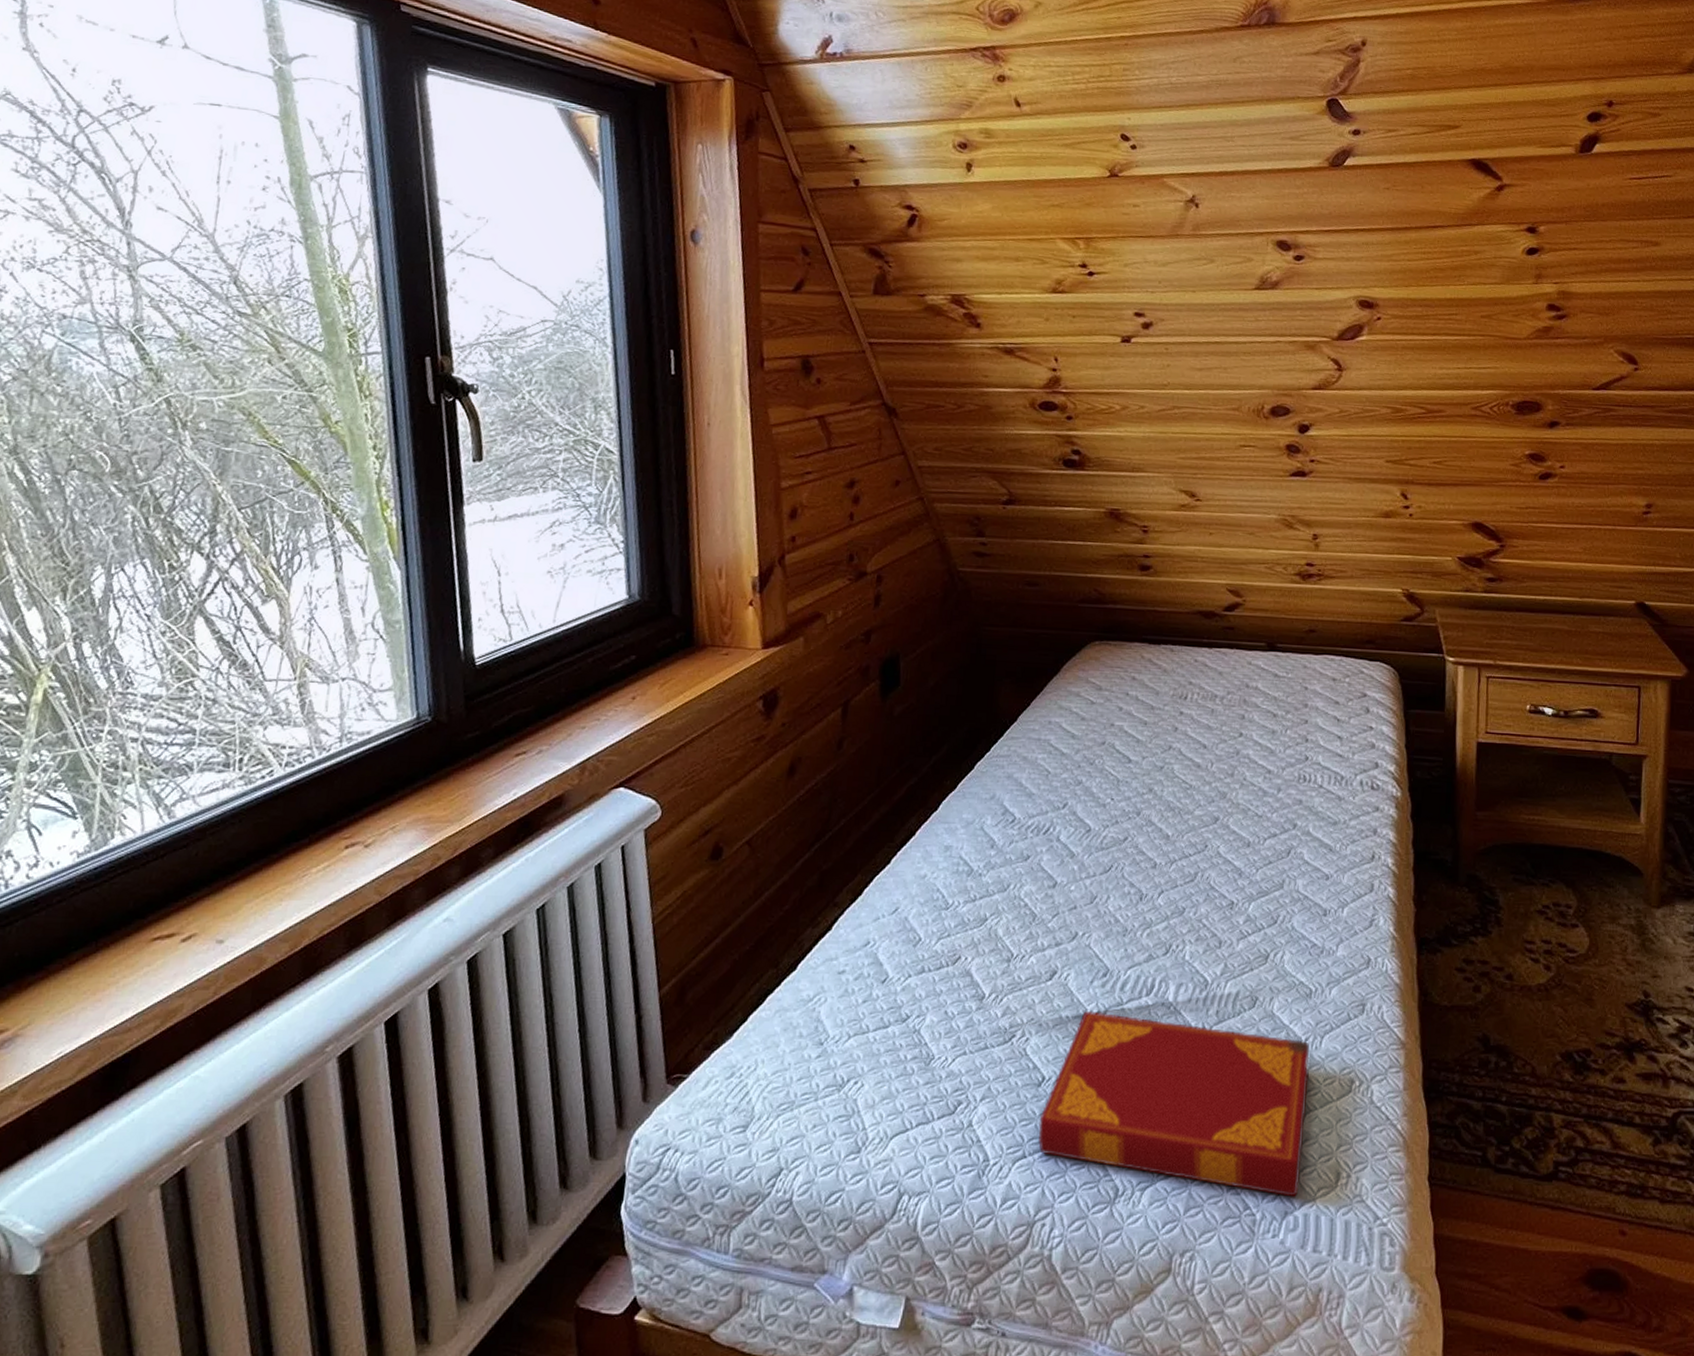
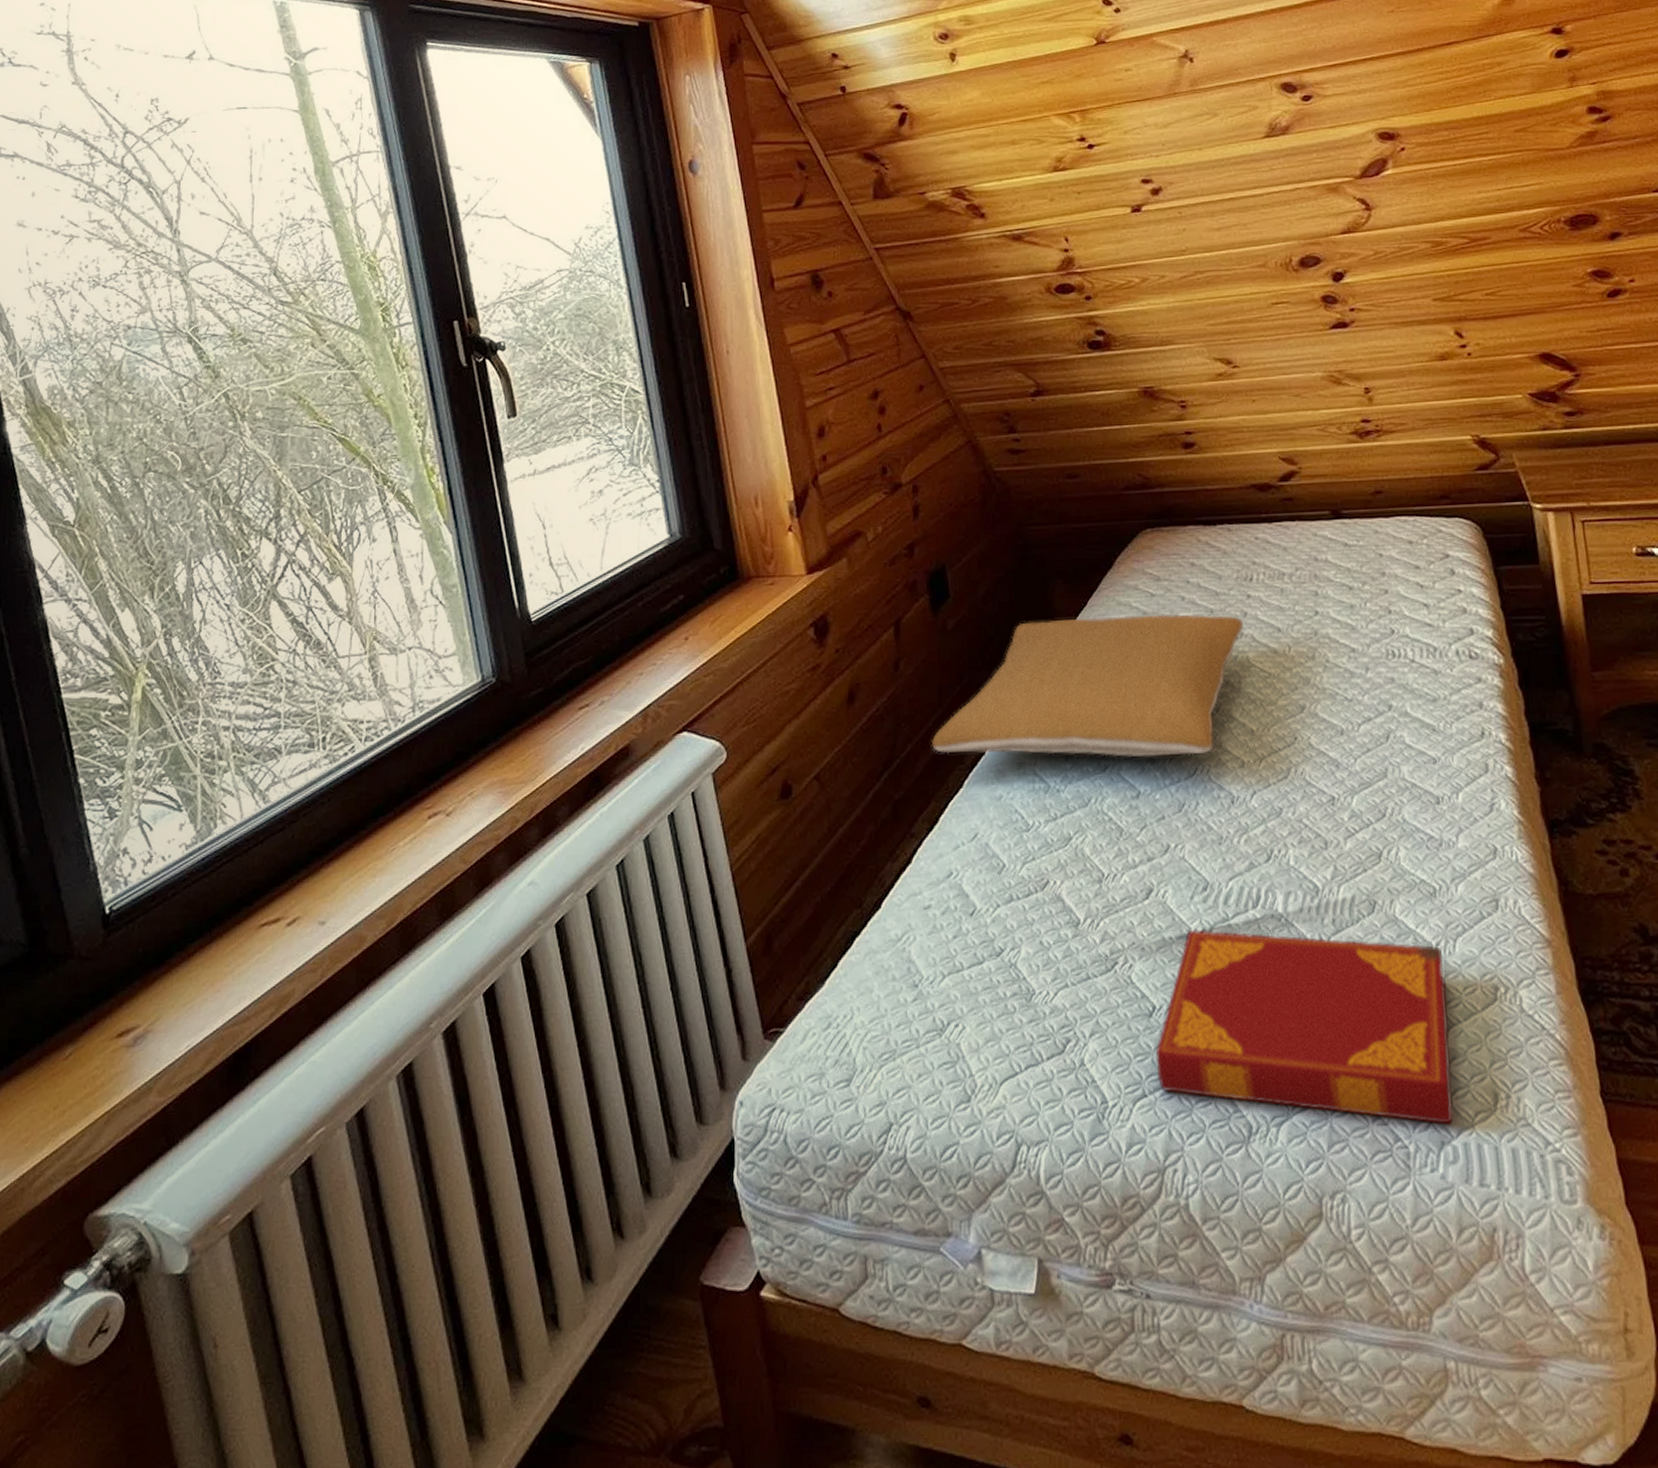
pillow: none [865,716,1173,854] -> present [932,614,1243,758]

